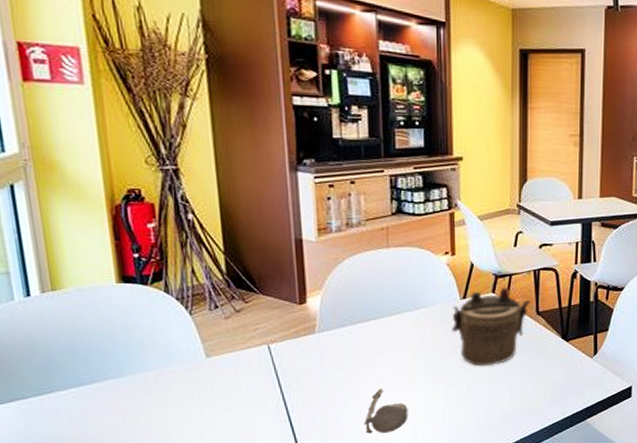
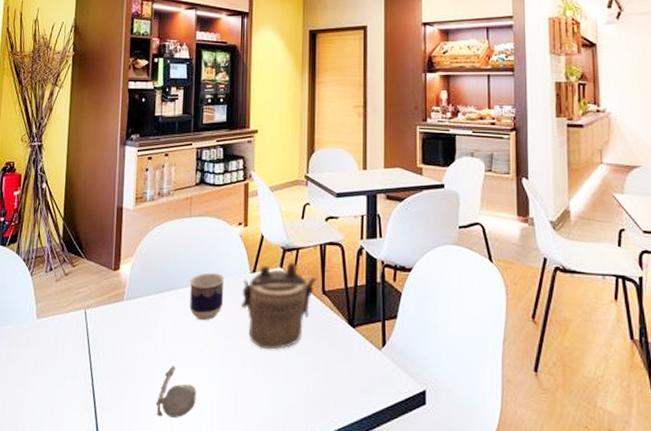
cup: none [392,301,433,346] -> present [189,272,225,321]

